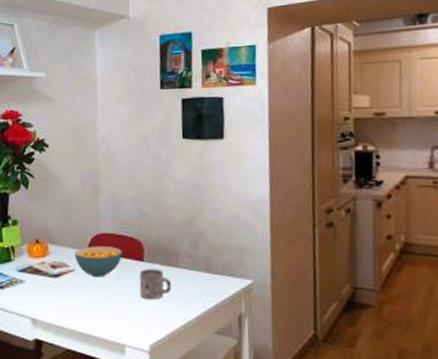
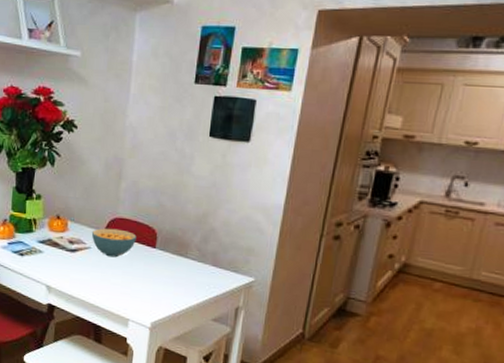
mug: present [139,269,172,299] -> none [148,255,179,283]

